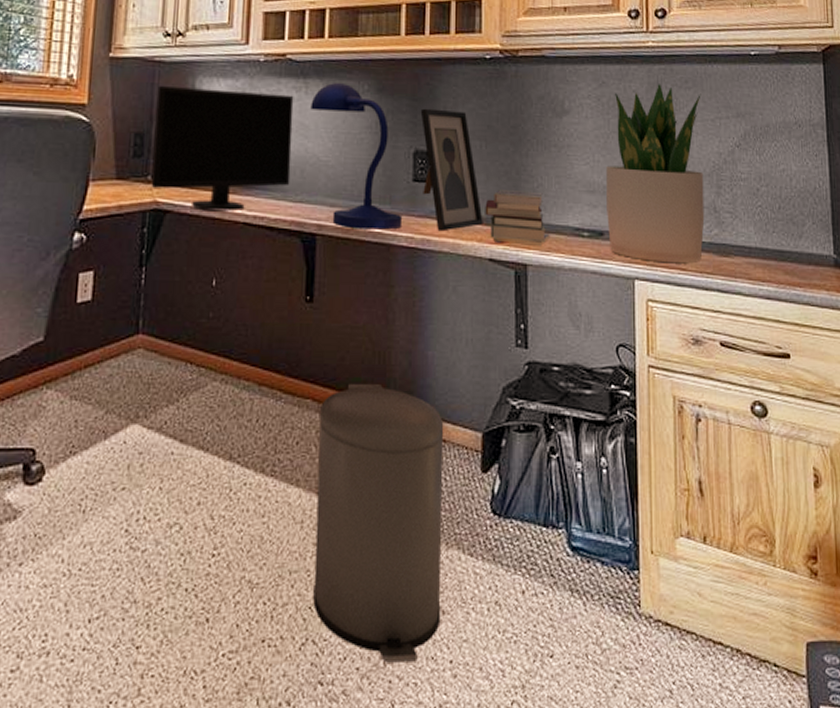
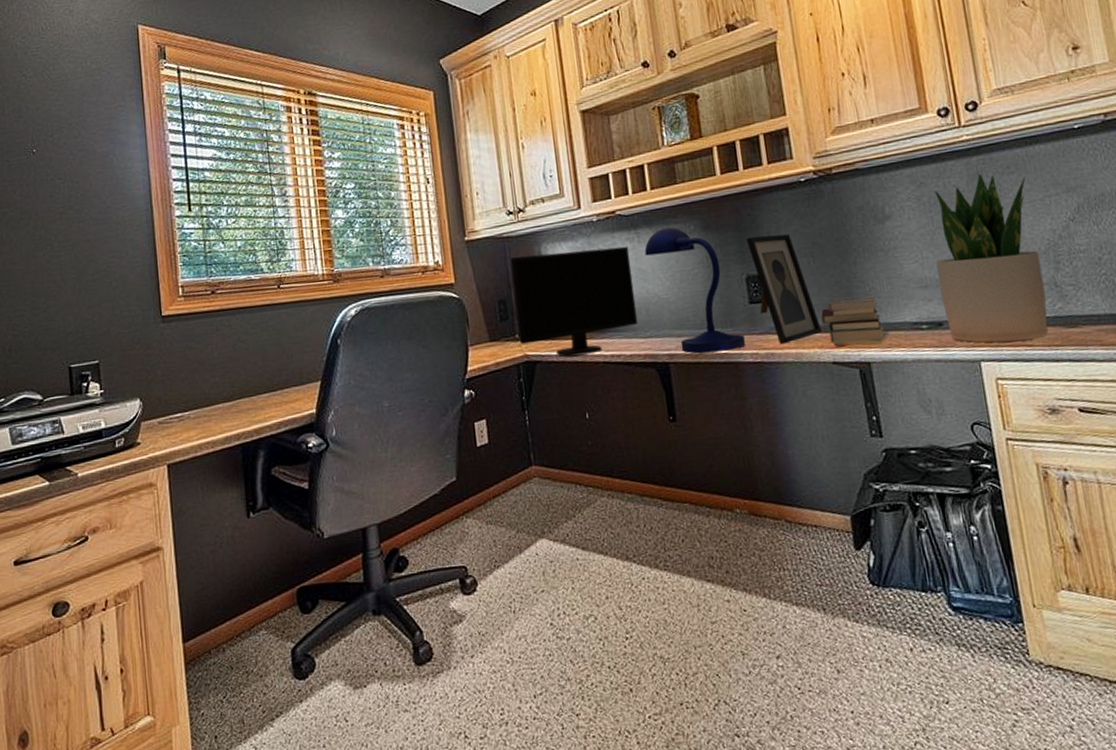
pedal bin: present [313,384,444,663] -> none [697,484,837,716]

